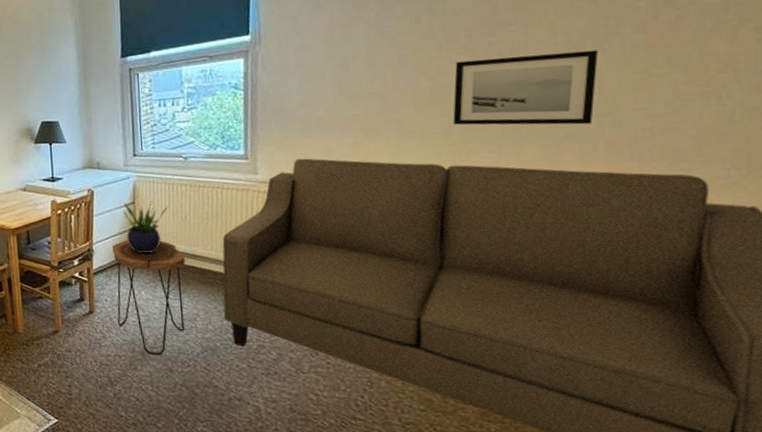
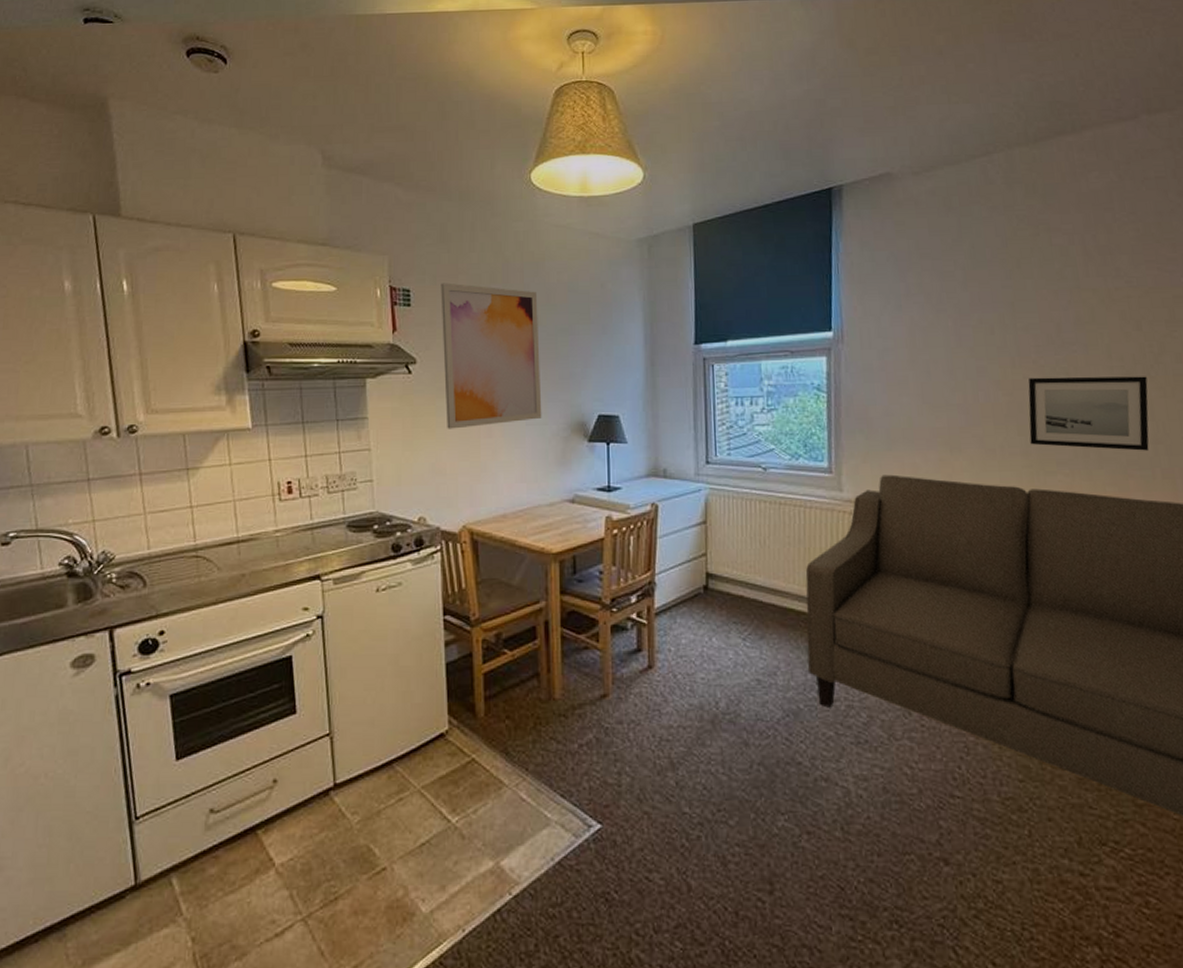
side table: present [112,240,185,355] -> none [679,569,764,724]
potted plant: present [122,199,168,253] -> none [692,518,745,587]

